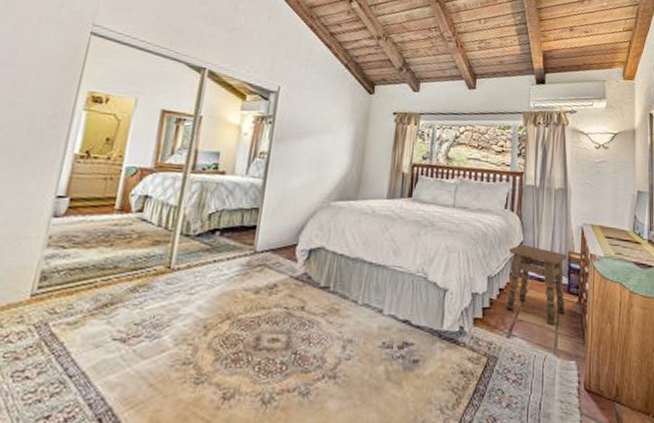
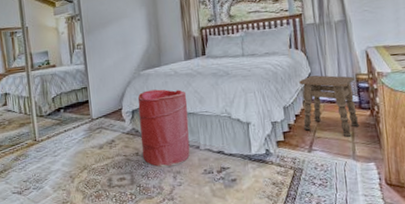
laundry hamper: none [308,227,381,332] -> present [137,89,190,167]

